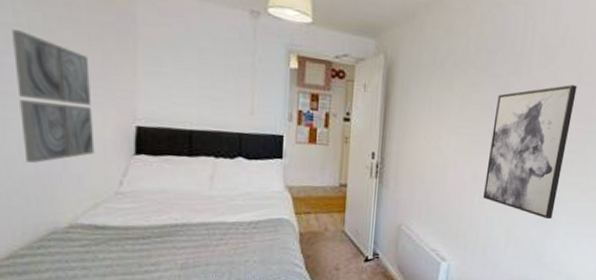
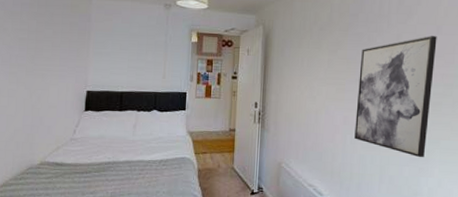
wall art: present [12,30,95,163] -> none [18,33,61,119]

